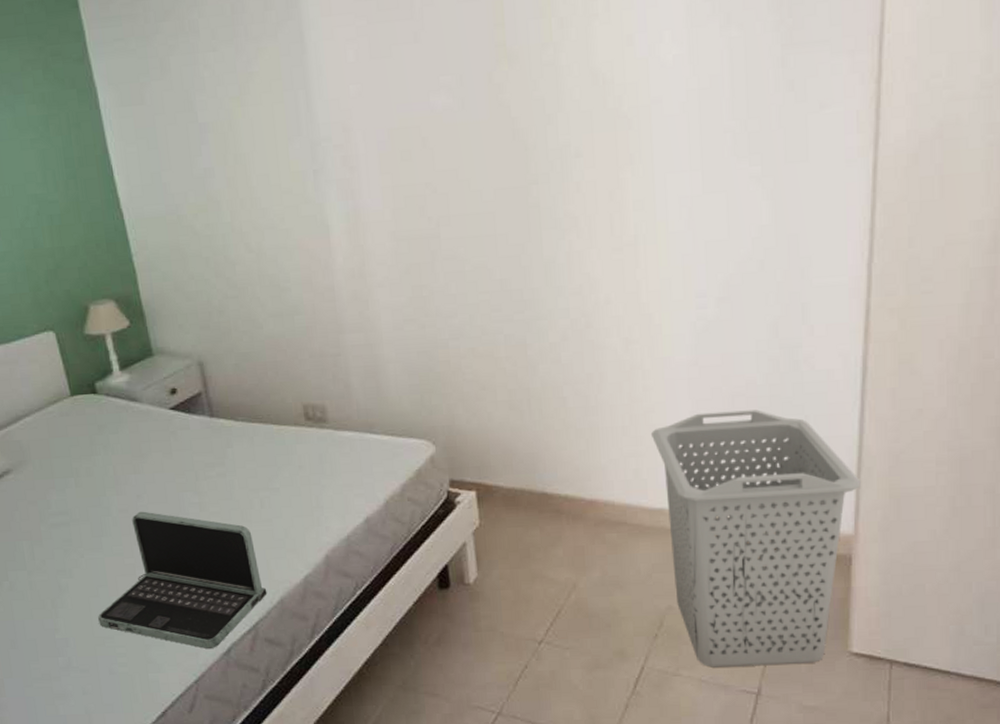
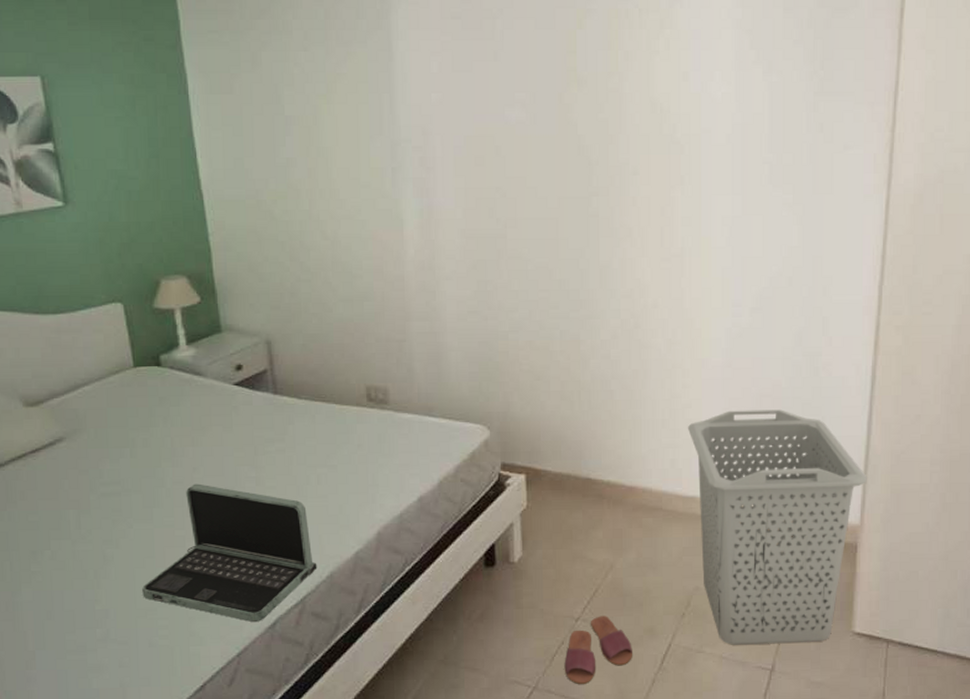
slippers: none [529,638,602,709] -> present [564,616,632,684]

